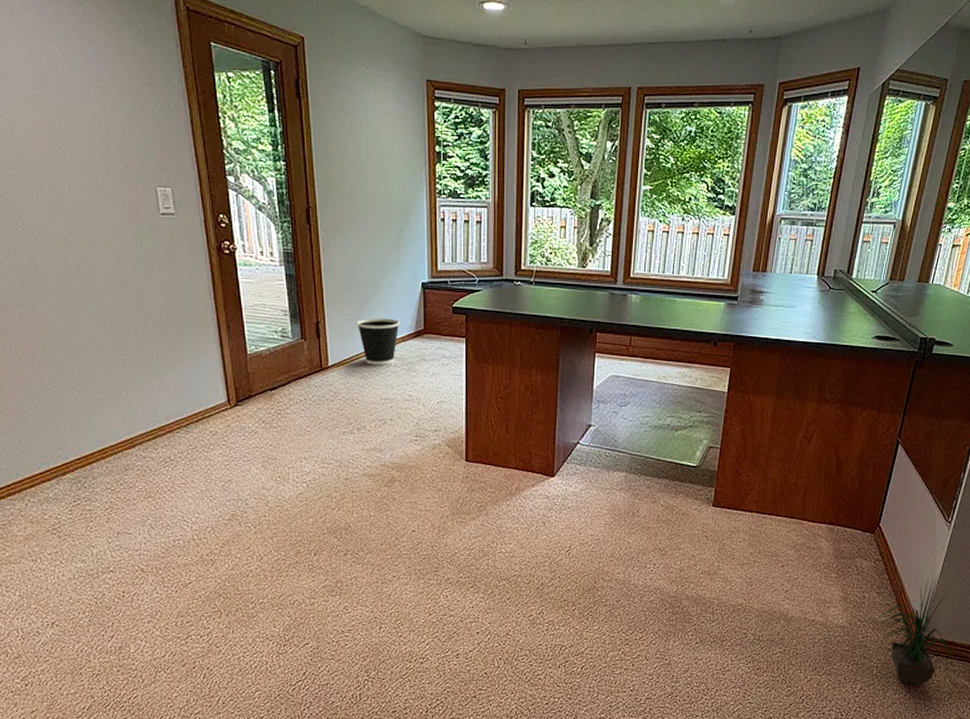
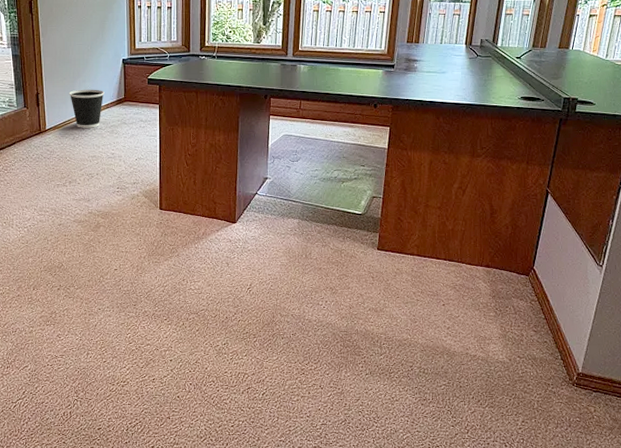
potted plant: present [877,573,955,686] -> none [536,313,614,421]

